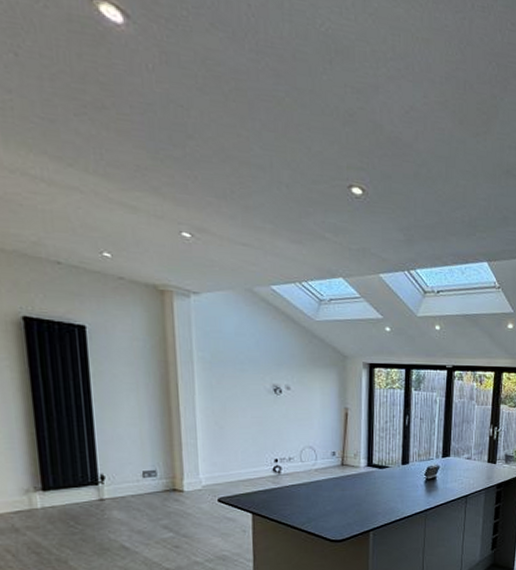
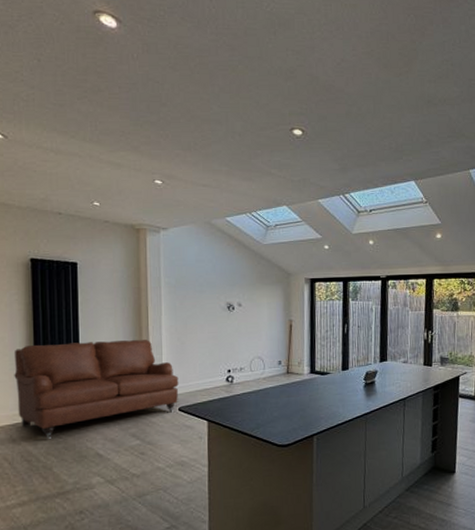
sofa: none [9,421,218,530] -> present [14,340,179,440]

